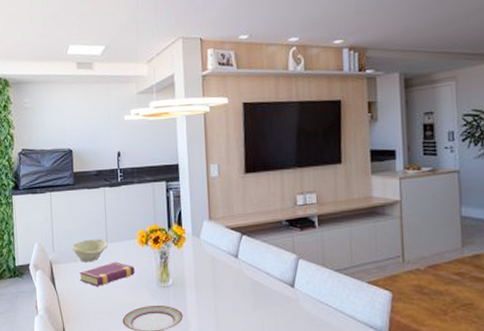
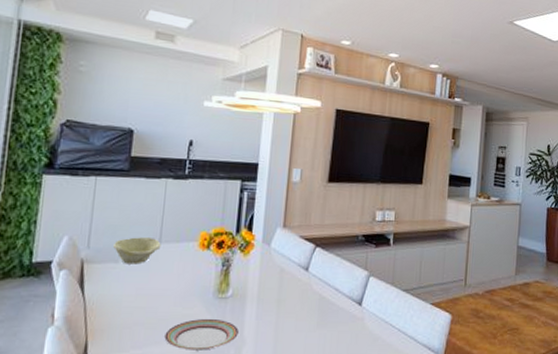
book: present [79,261,135,286] -> none [118,266,190,294]

